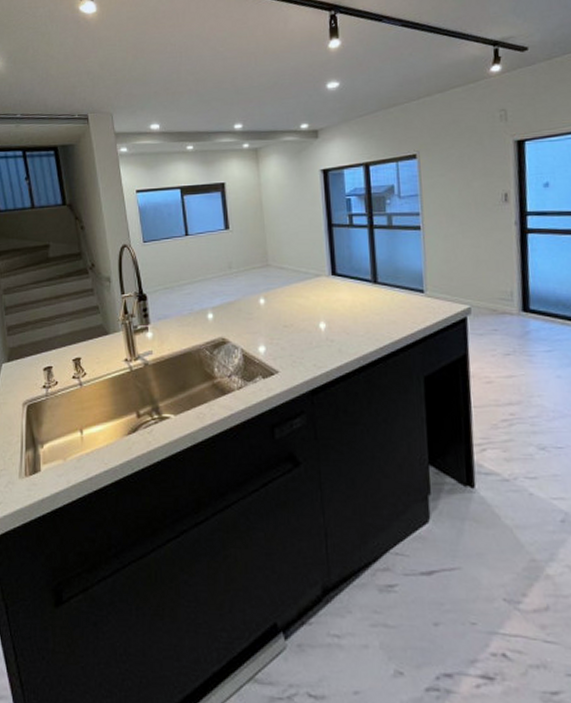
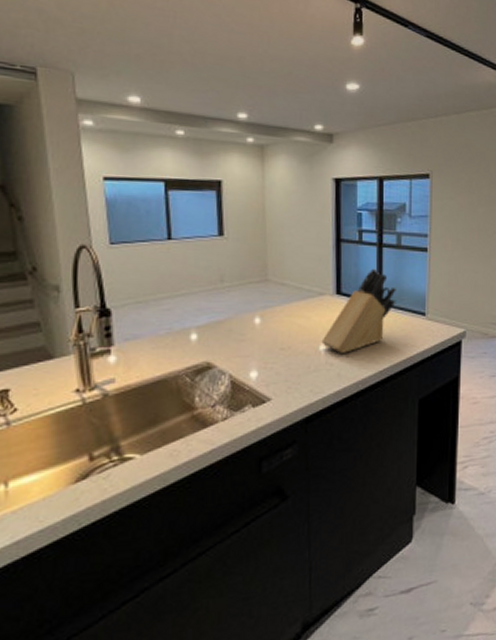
knife block: none [321,249,392,330] -> present [321,268,396,353]

